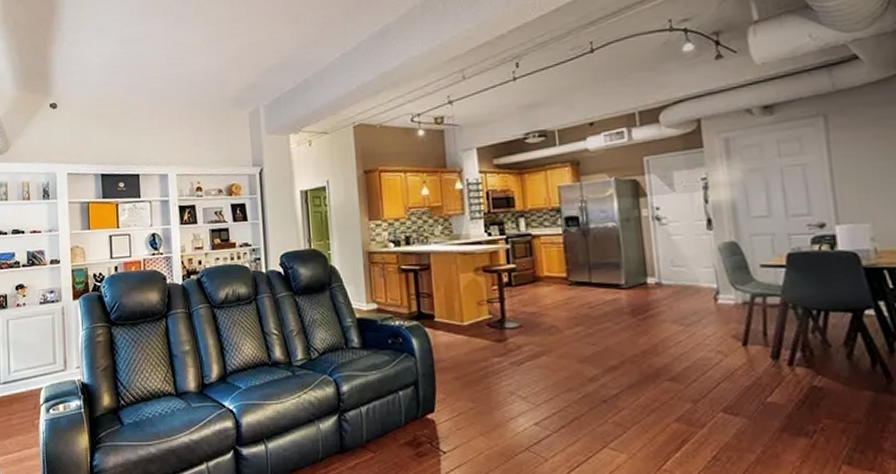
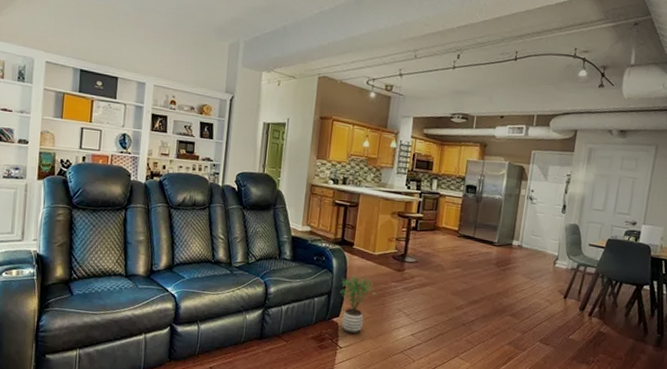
potted plant: none [428,354,476,432] -> present [340,275,376,334]

